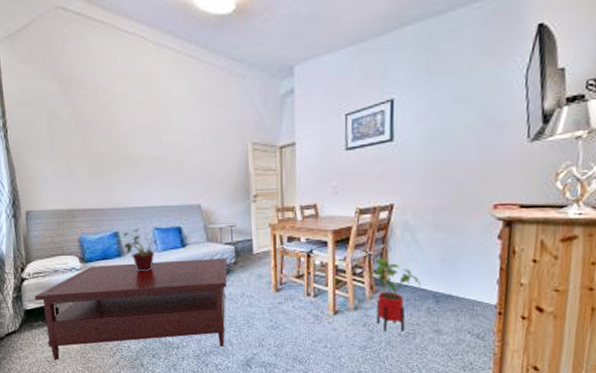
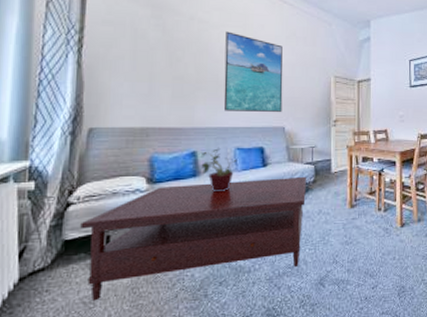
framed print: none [131,100,197,190] -> present [223,31,283,112]

